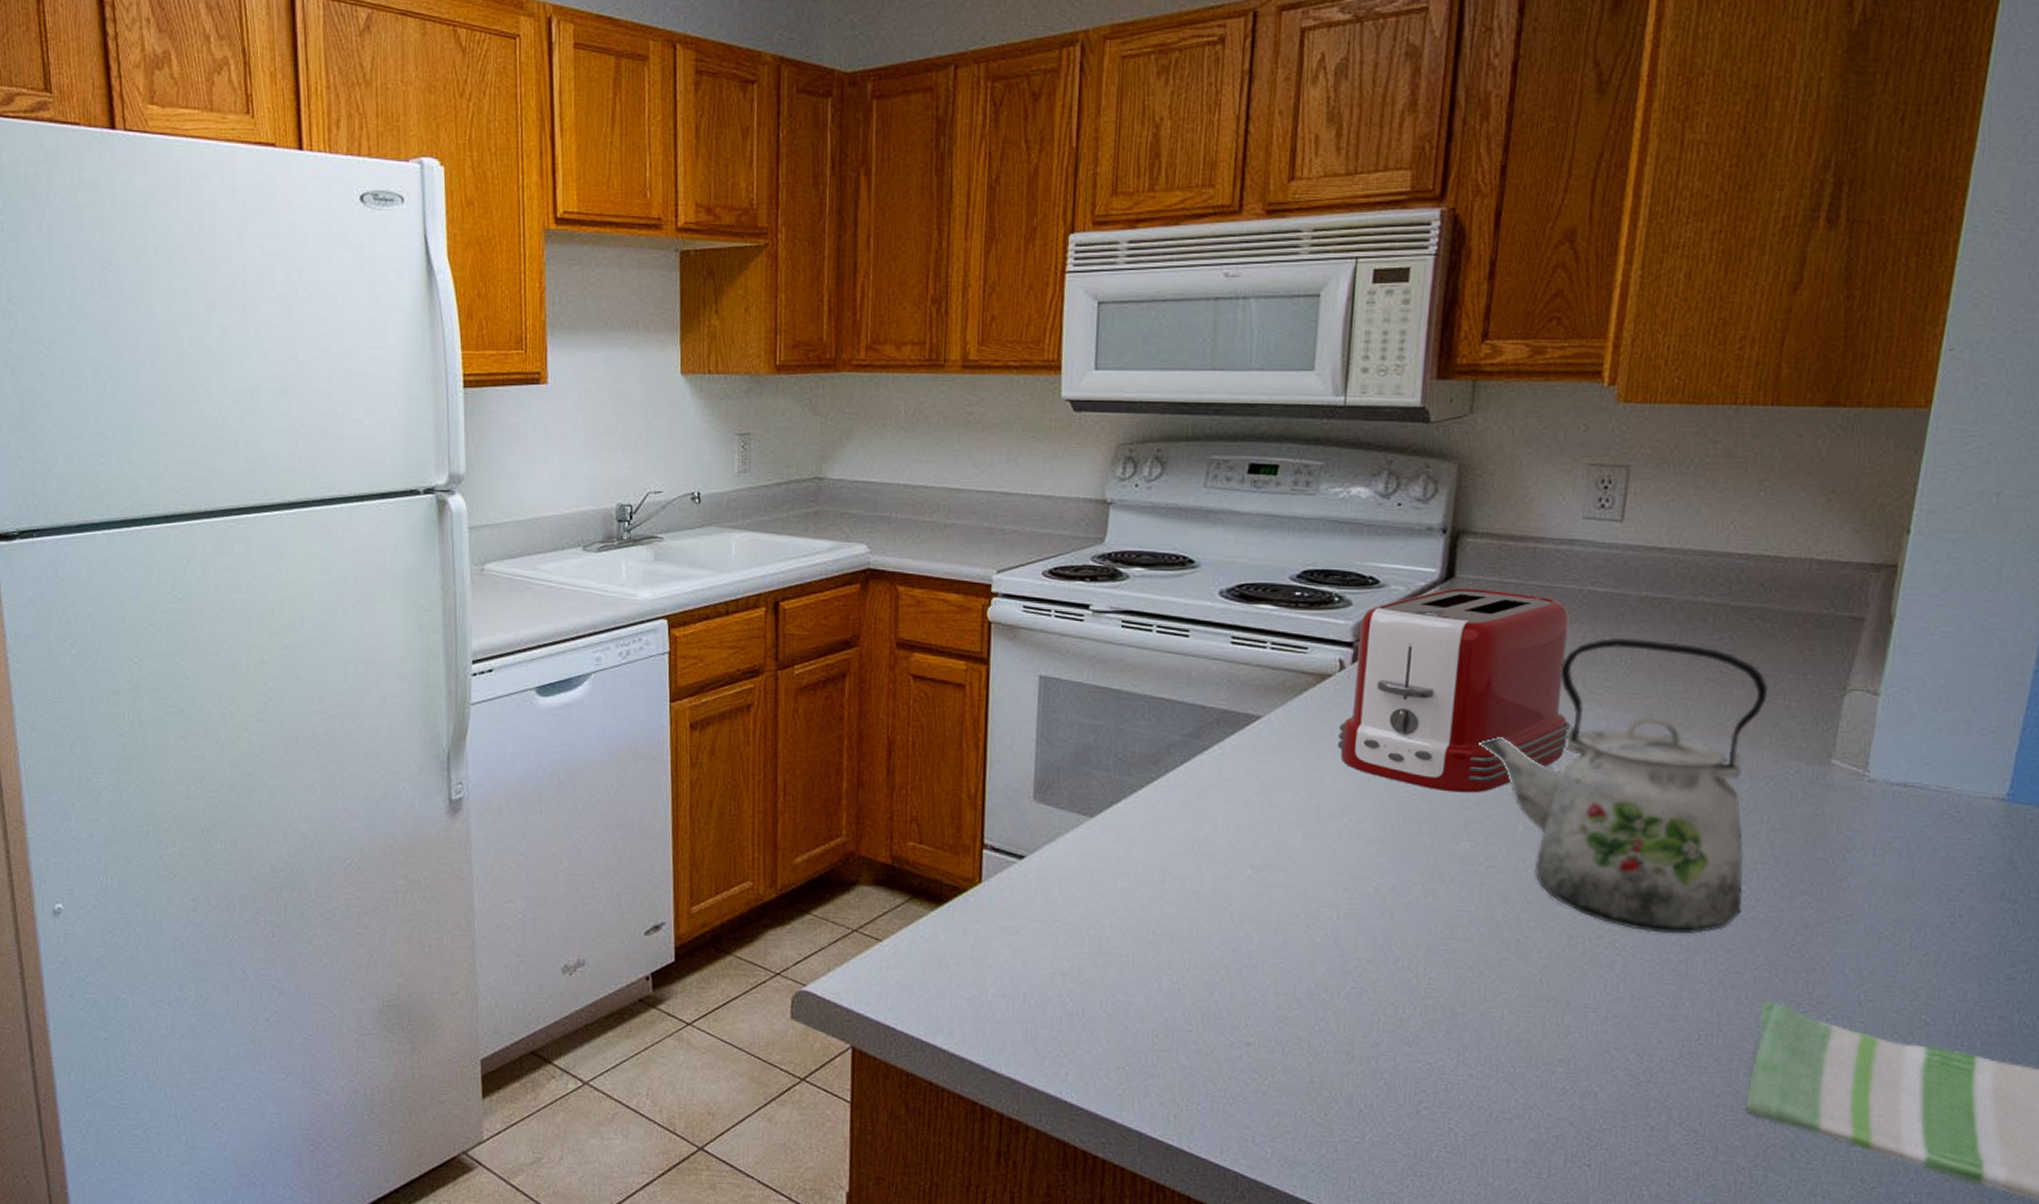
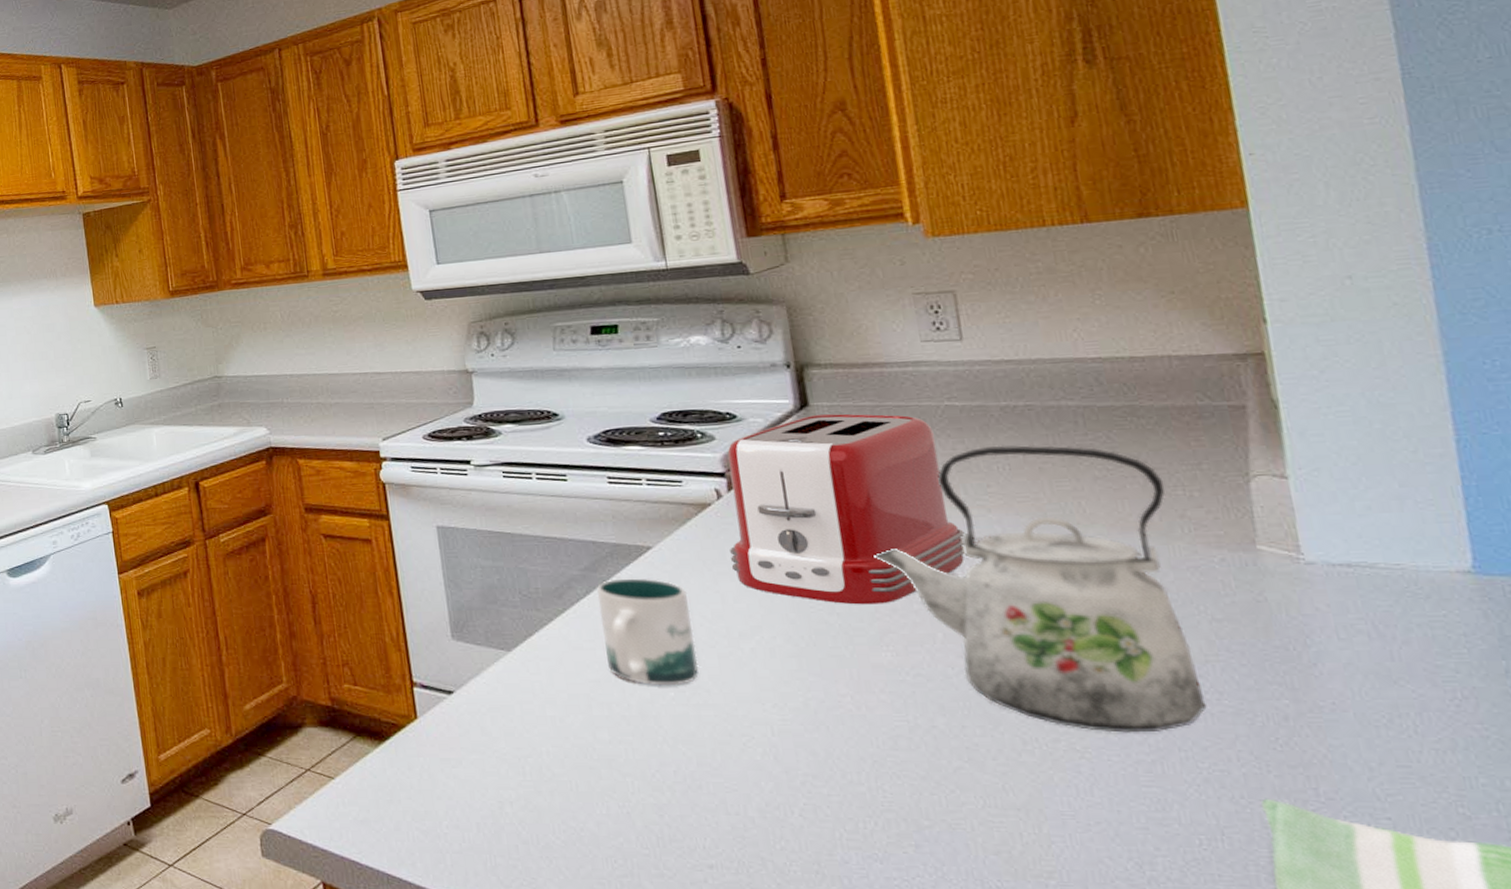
mug: none [1191,747,1287,863] -> present [596,578,699,685]

